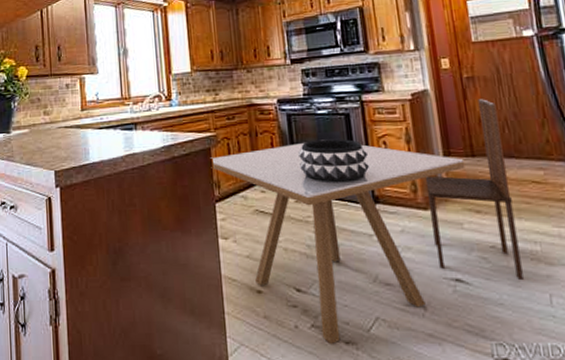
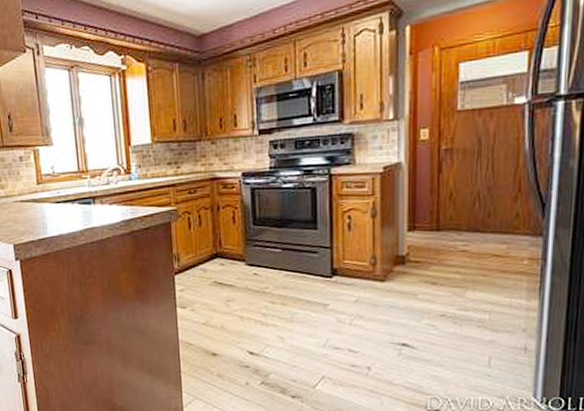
dining table: present [210,142,465,344] -> none [170,216,429,398]
decorative bowl: present [298,139,370,183] -> none [260,213,332,257]
dining chair: present [425,99,524,281] -> none [386,172,471,345]

